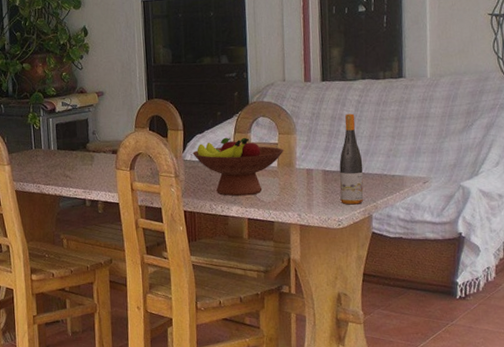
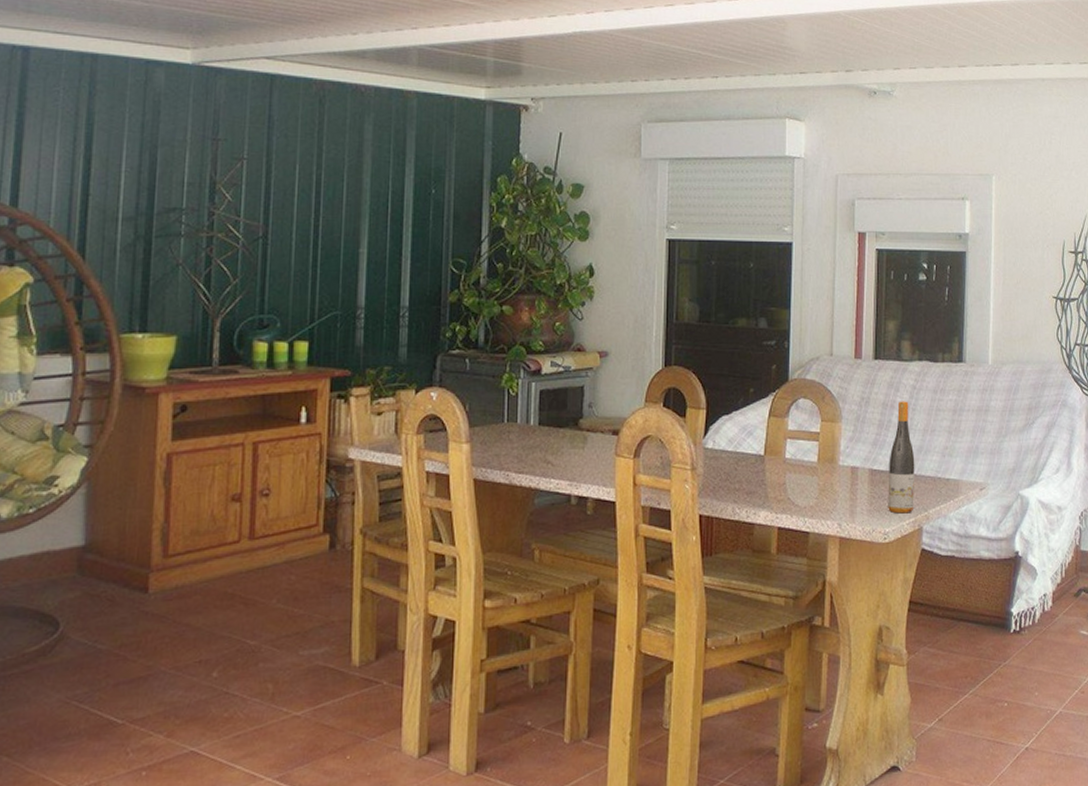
fruit bowl: present [192,137,284,196] -> none [715,421,827,498]

